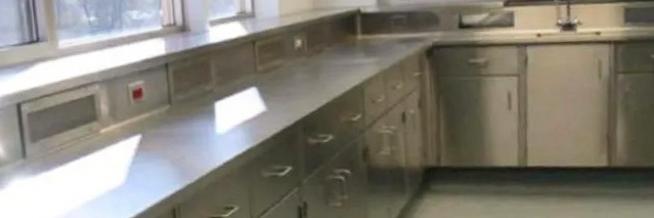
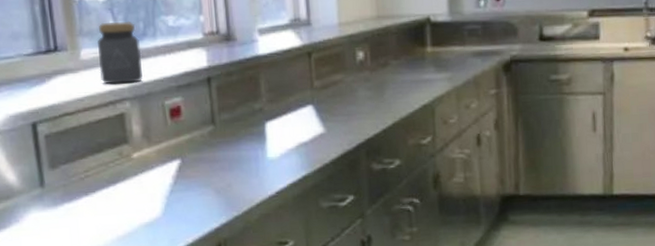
jar: none [72,16,110,70] -> present [97,22,143,84]

